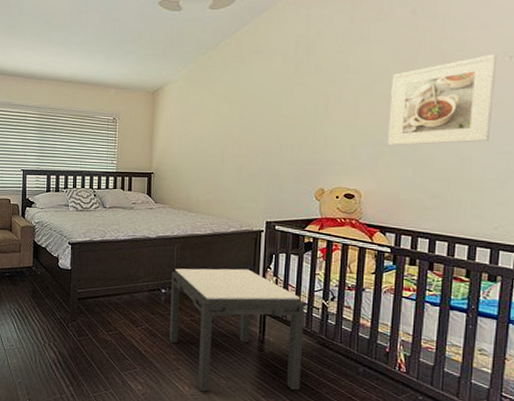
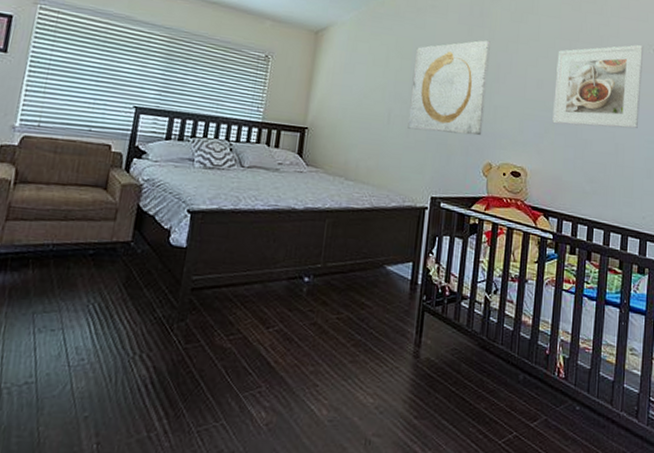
side table: present [169,268,305,392] -> none [308,250,467,416]
wall art: none [240,76,318,166] -> present [408,40,491,136]

